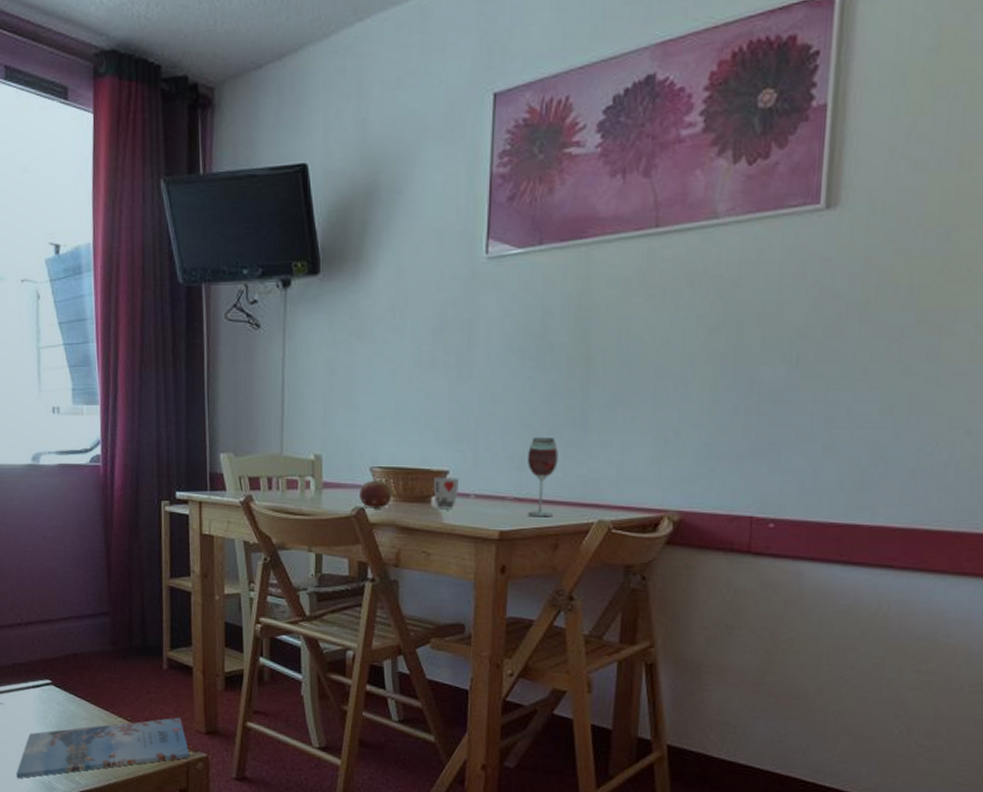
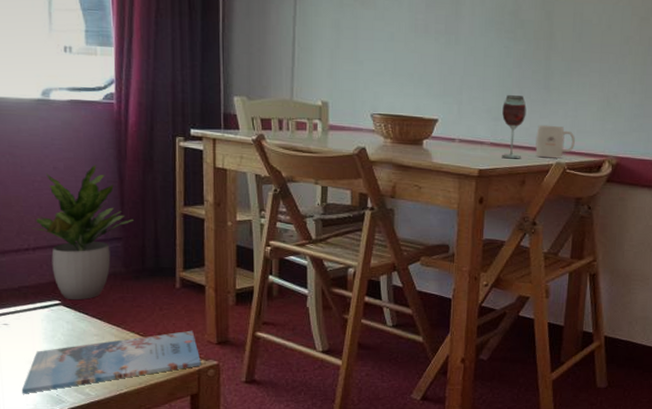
potted plant: none [23,533,120,679] -> present [31,165,134,300]
fruit: present [360,480,393,509] -> none [362,124,390,149]
cup: present [433,477,460,510] -> none [425,124,447,151]
mug: none [571,473,623,515] -> present [535,124,575,159]

